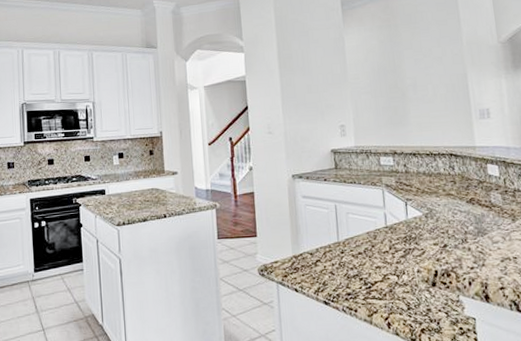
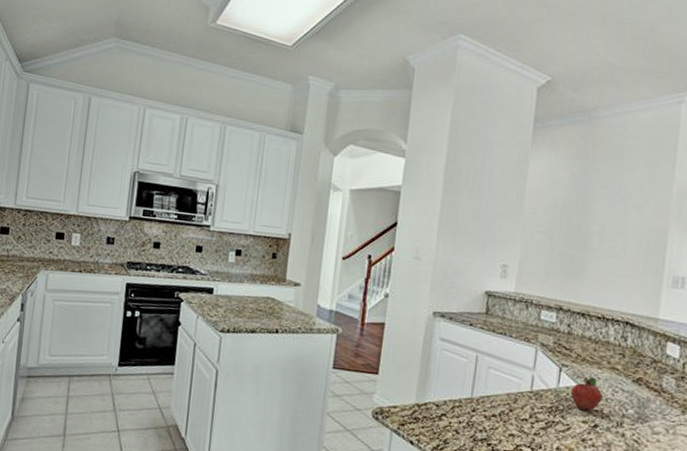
fruit: none [418,205,445,234] -> present [570,376,603,411]

